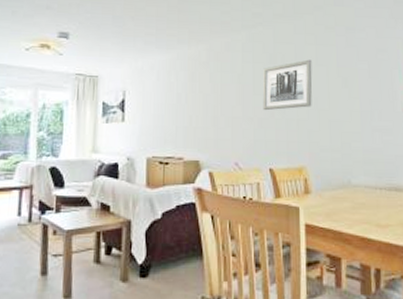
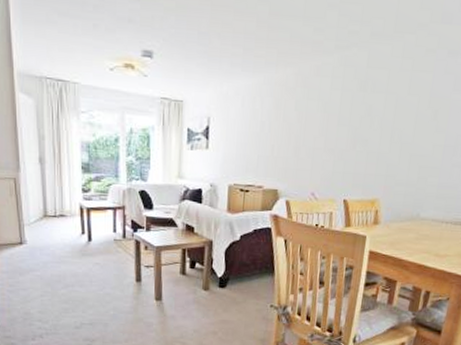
wall art: present [262,59,313,111] -> none [345,87,404,143]

